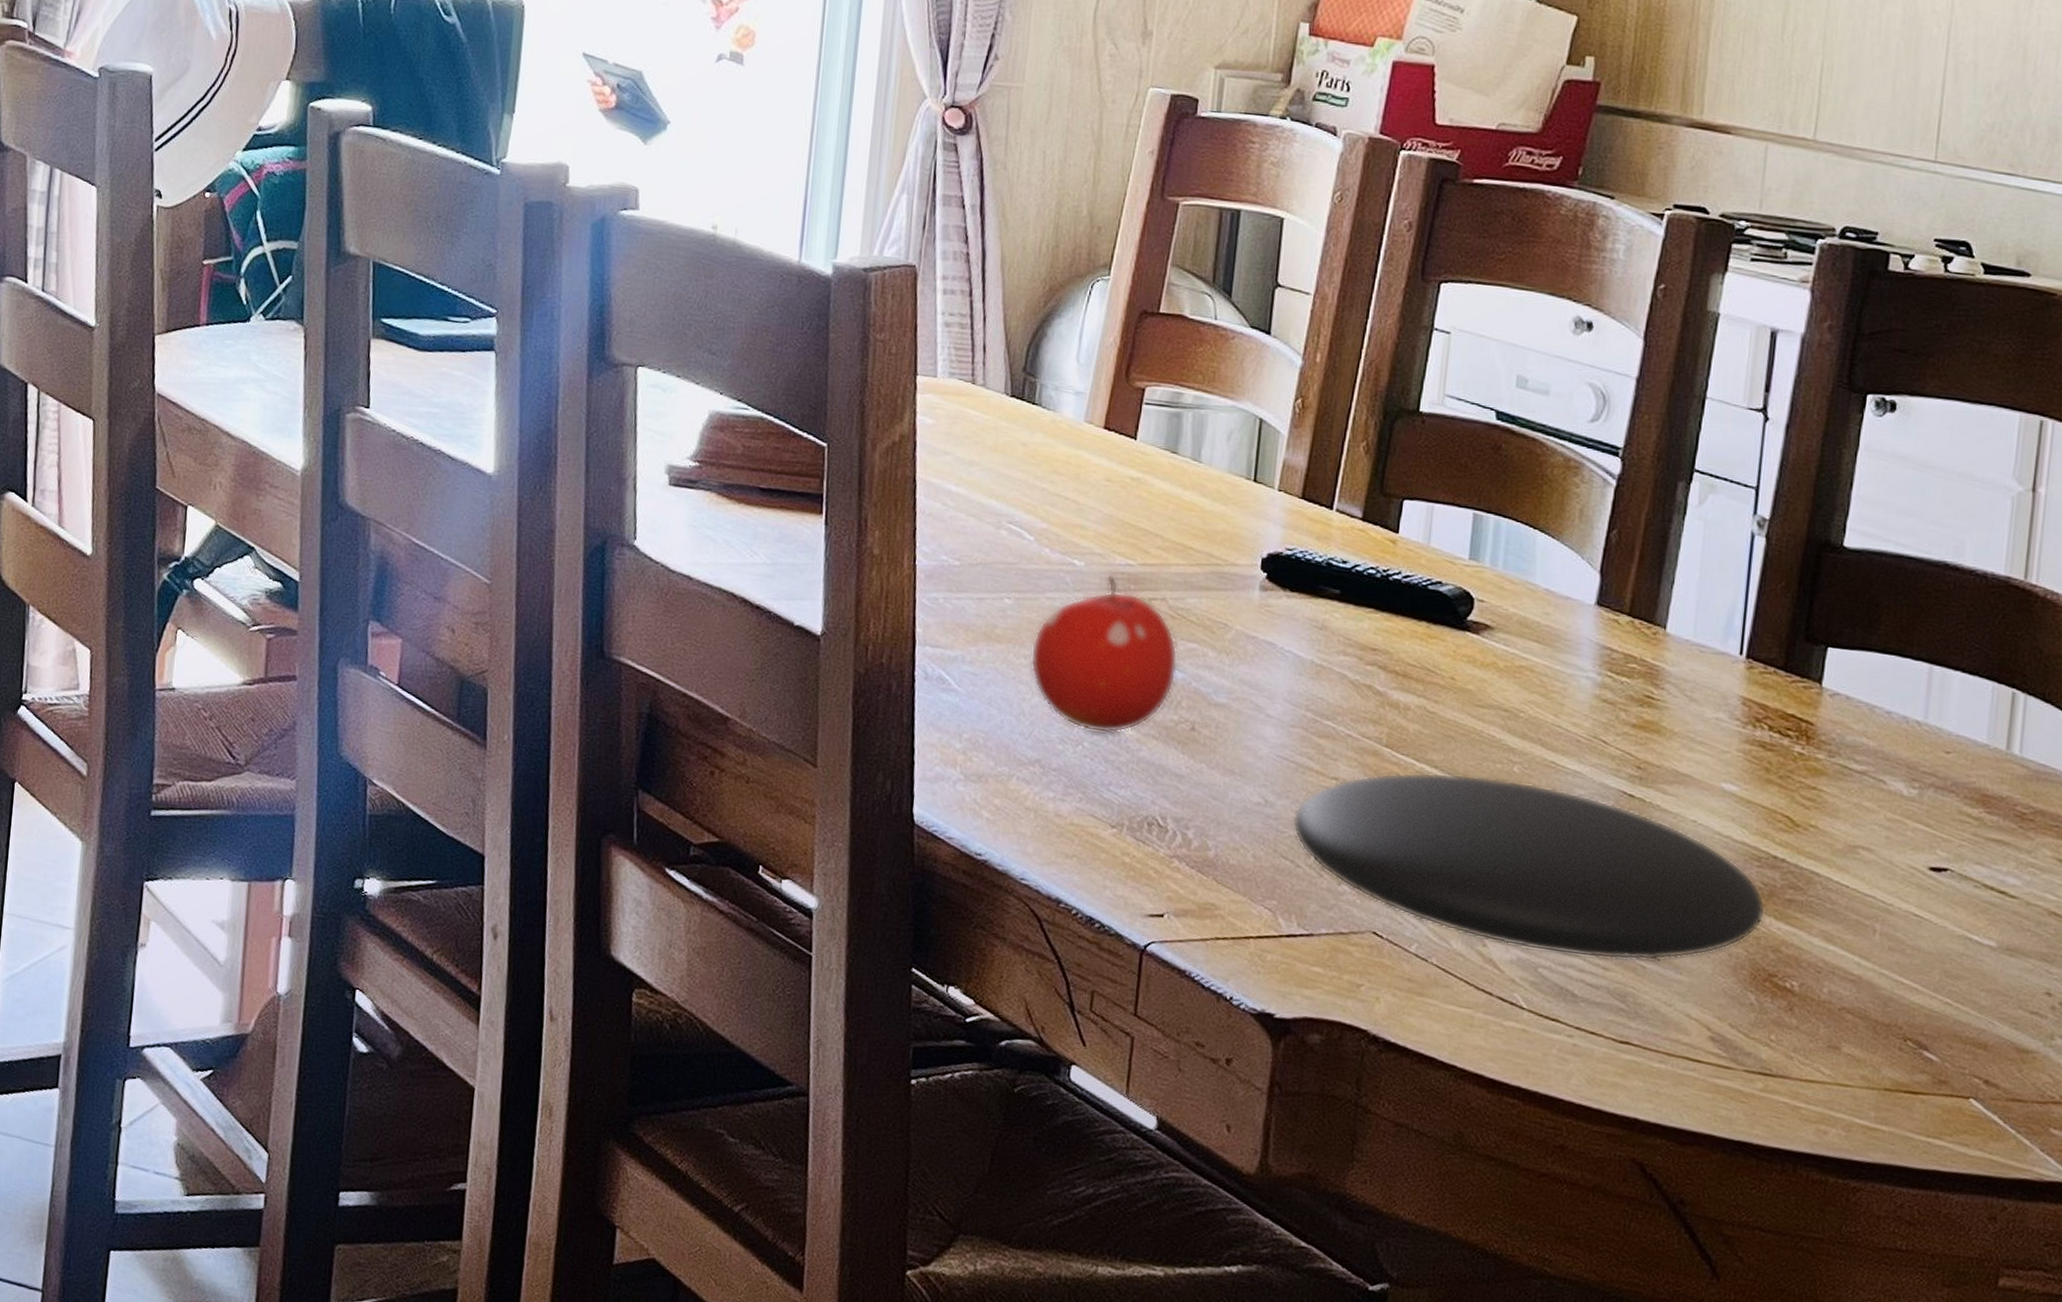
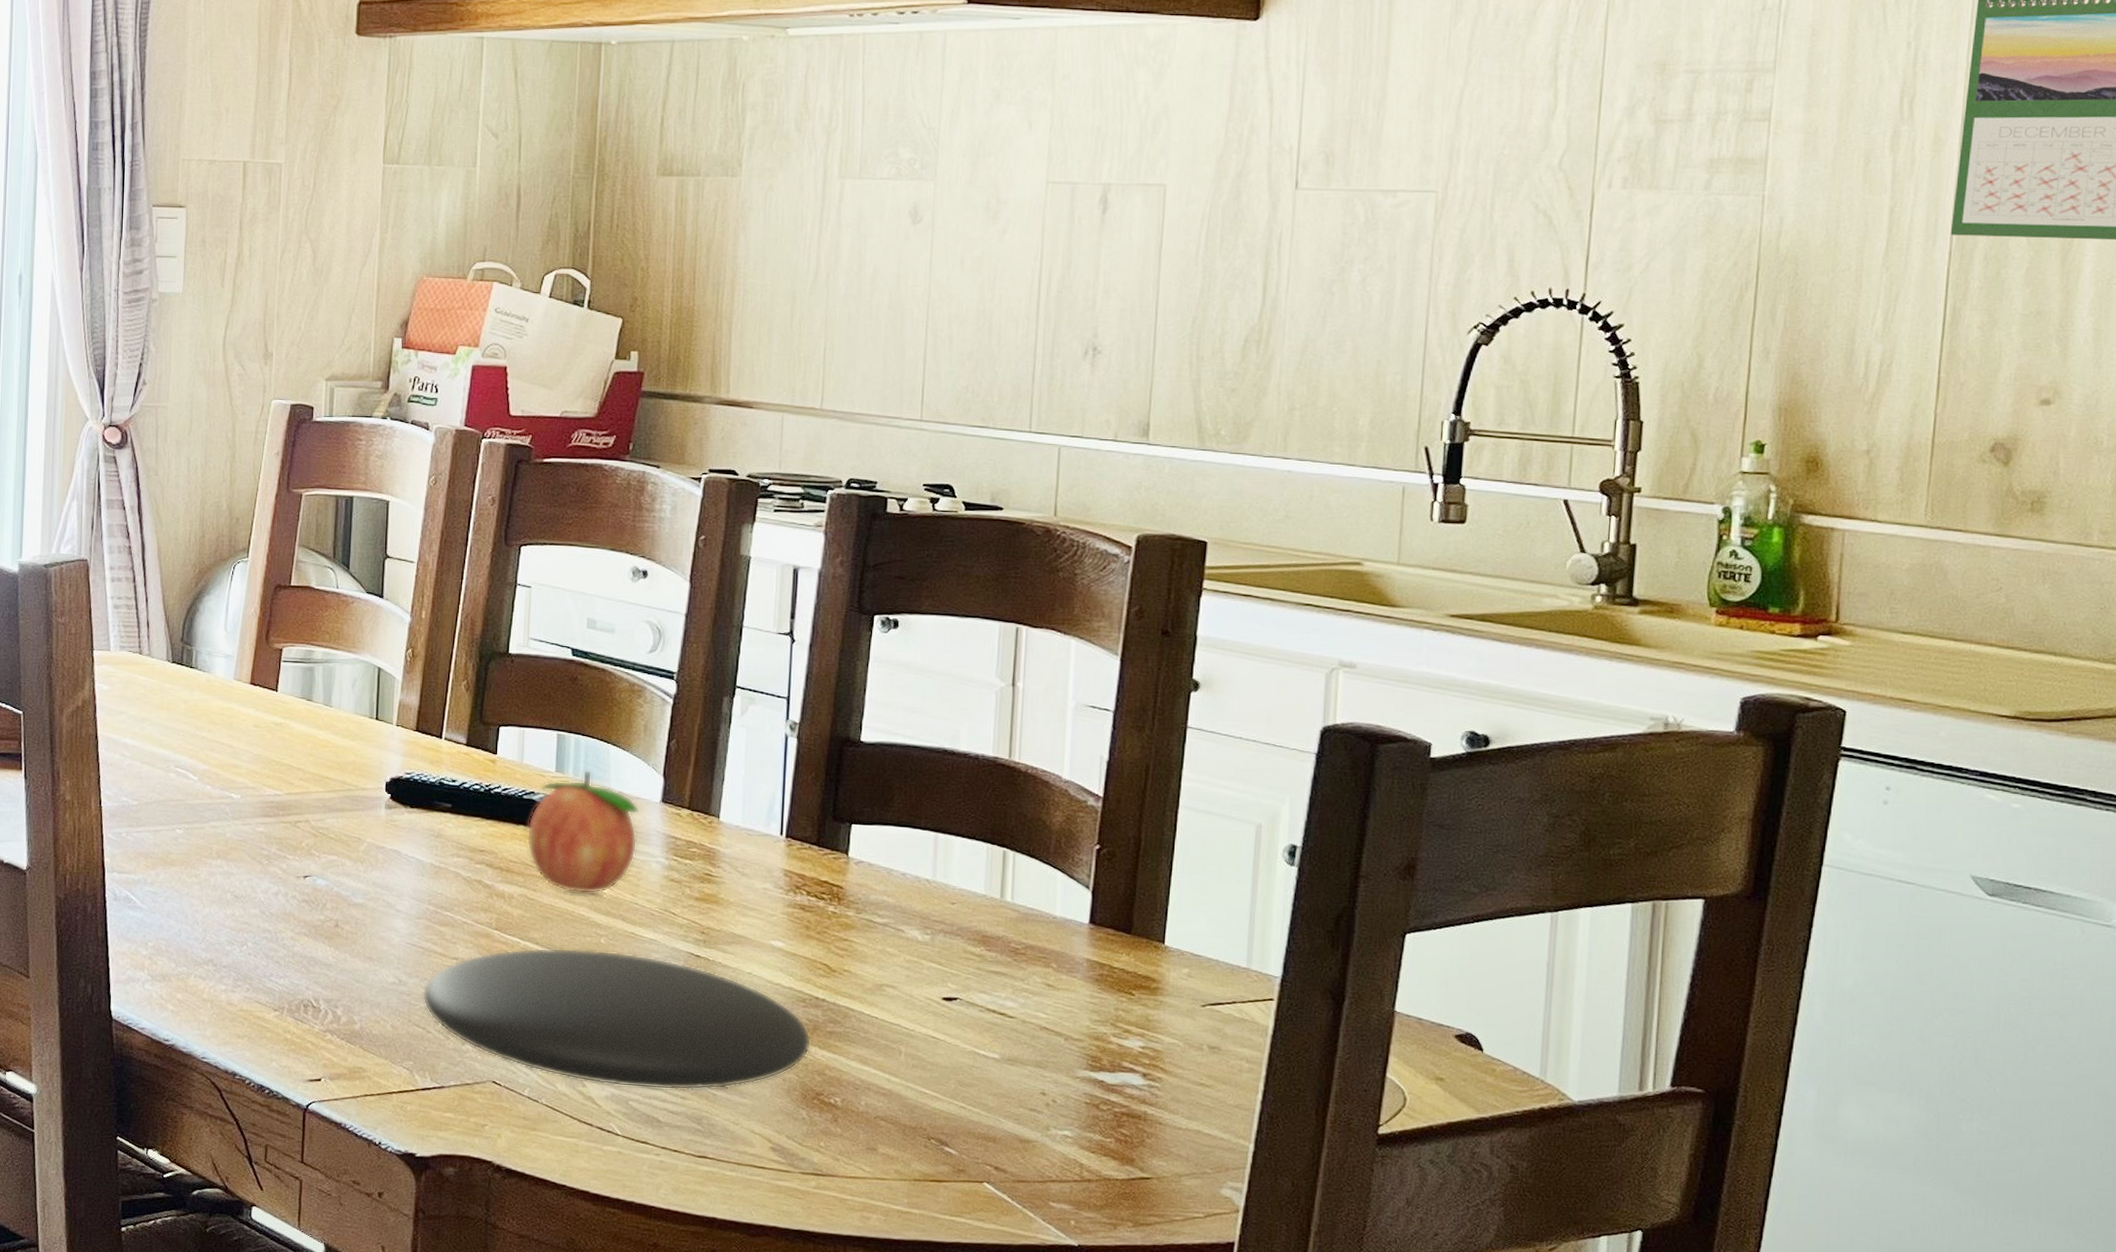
fruit: present [1030,575,1178,734] -> none [200,804,321,935]
fruit: none [1428,558,1570,712] -> present [526,769,640,894]

